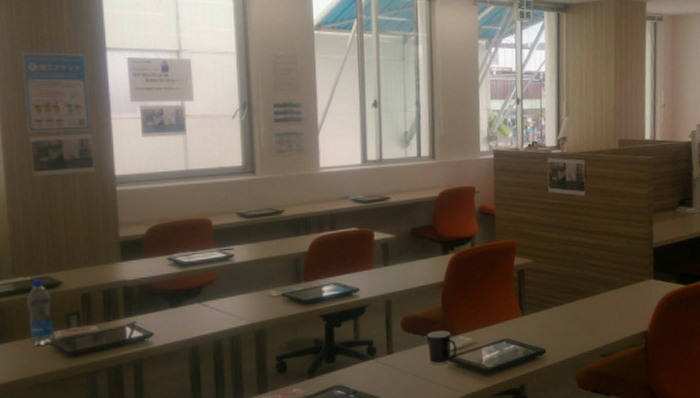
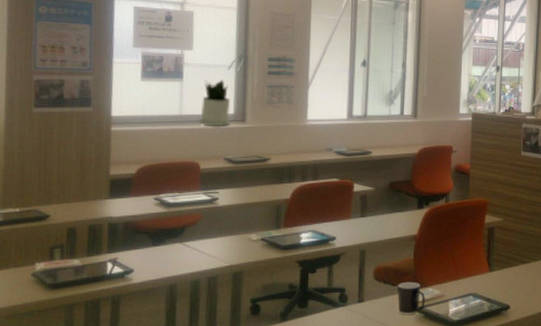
bottle: present [27,279,55,346] -> none [13,211,38,277]
planter: none [205,130,241,181] -> present [197,79,232,127]

